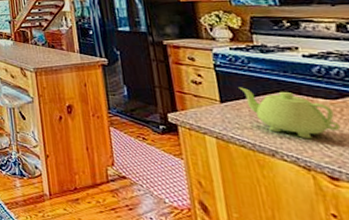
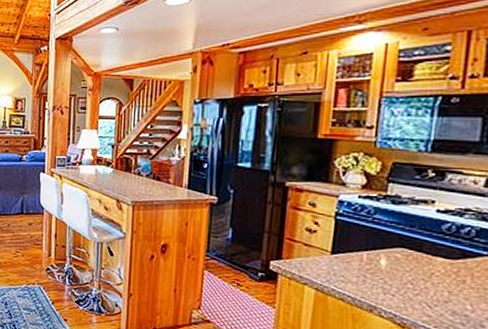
teapot: present [239,87,341,140] -> none [356,239,452,298]

